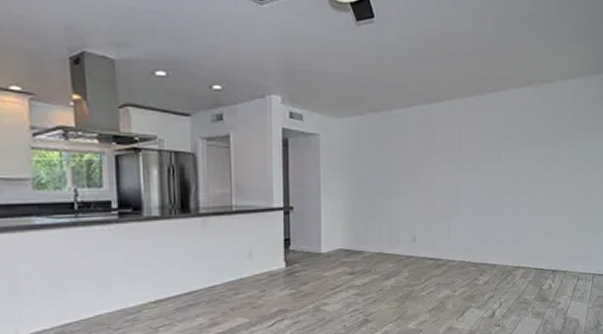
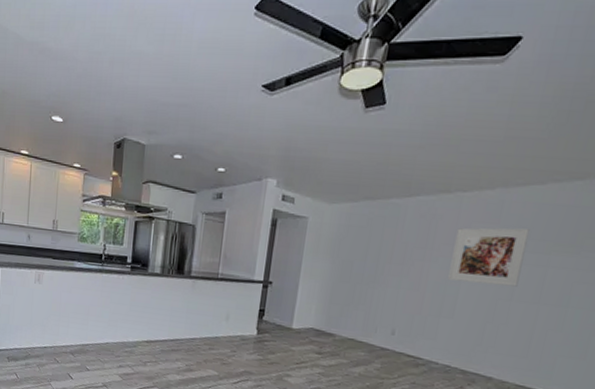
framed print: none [451,130,503,182] -> present [448,228,530,287]

